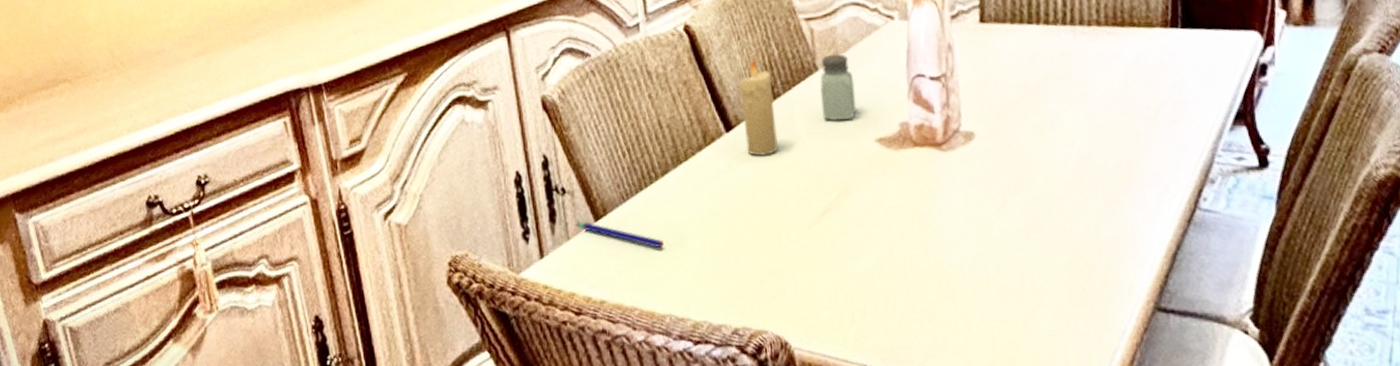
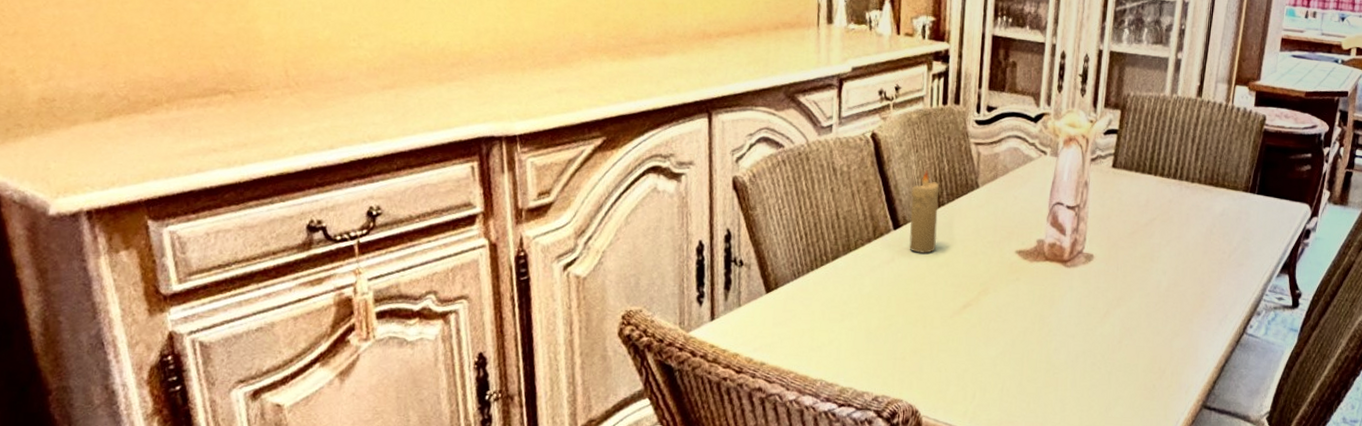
pen: present [576,222,664,249] -> none [748,292,825,323]
saltshaker: present [820,54,857,121] -> none [976,176,1007,232]

